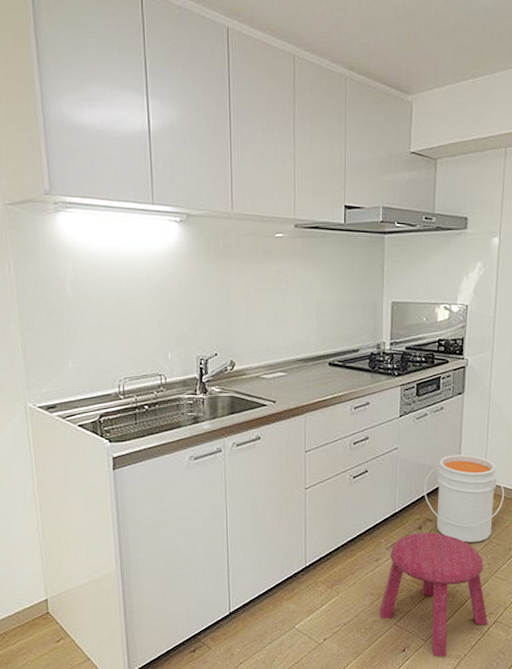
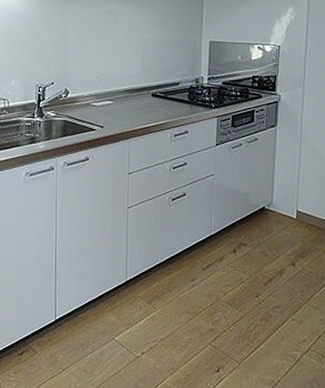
stool: present [380,532,487,657] -> none [195,256,301,381]
bucket: present [424,454,505,542] -> none [239,183,317,269]

